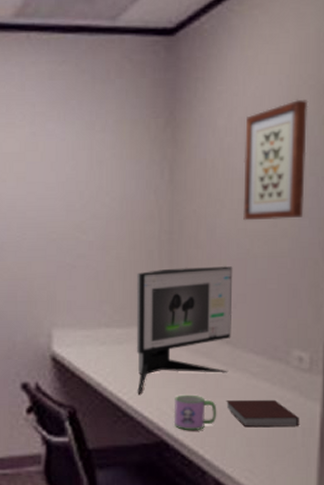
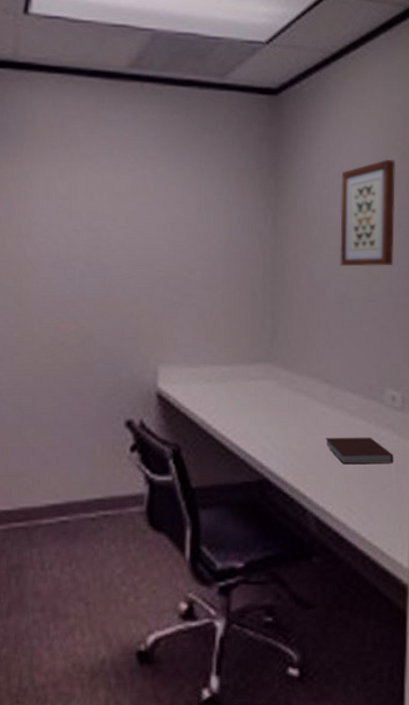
computer monitor: present [136,266,233,393] -> none [240,308,331,431]
mug: present [173,394,217,430] -> none [275,432,317,468]

